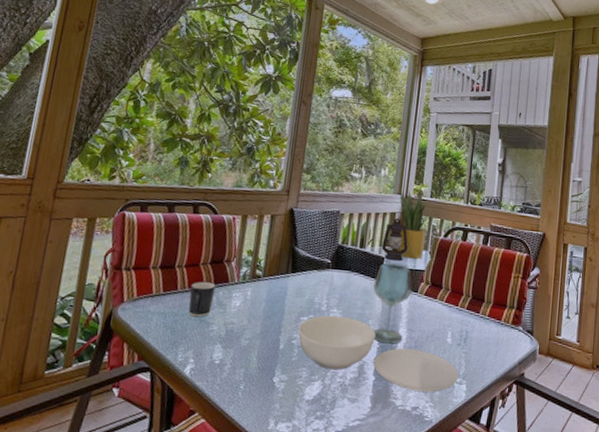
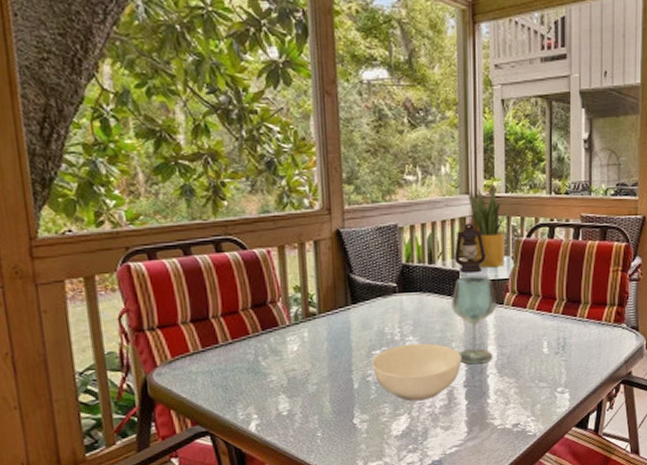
mug: present [188,281,216,318] -> none [233,329,265,370]
plate: present [374,348,458,392] -> none [464,365,559,408]

